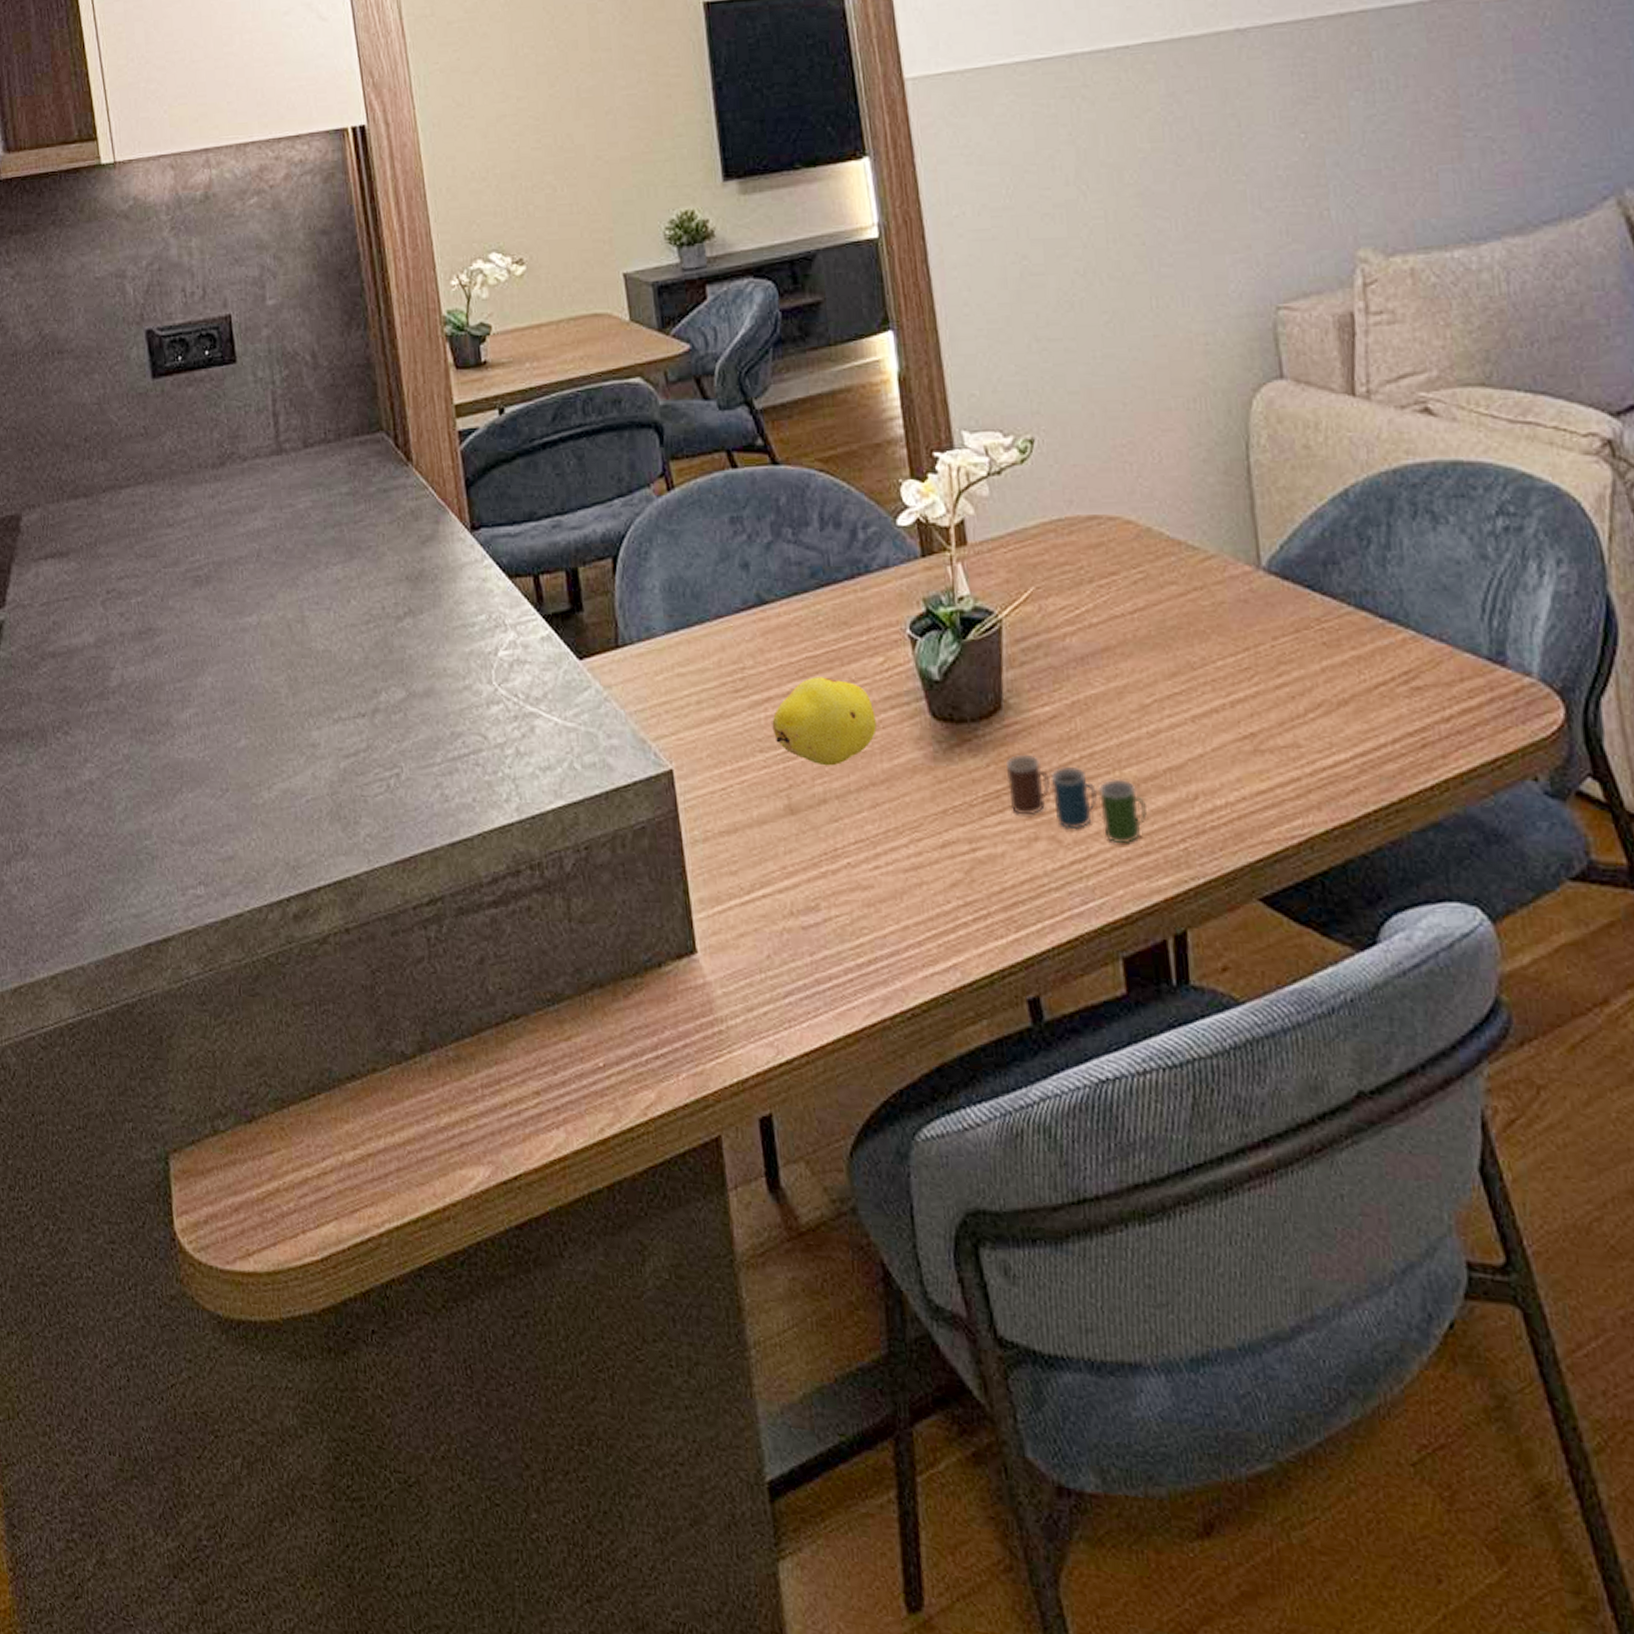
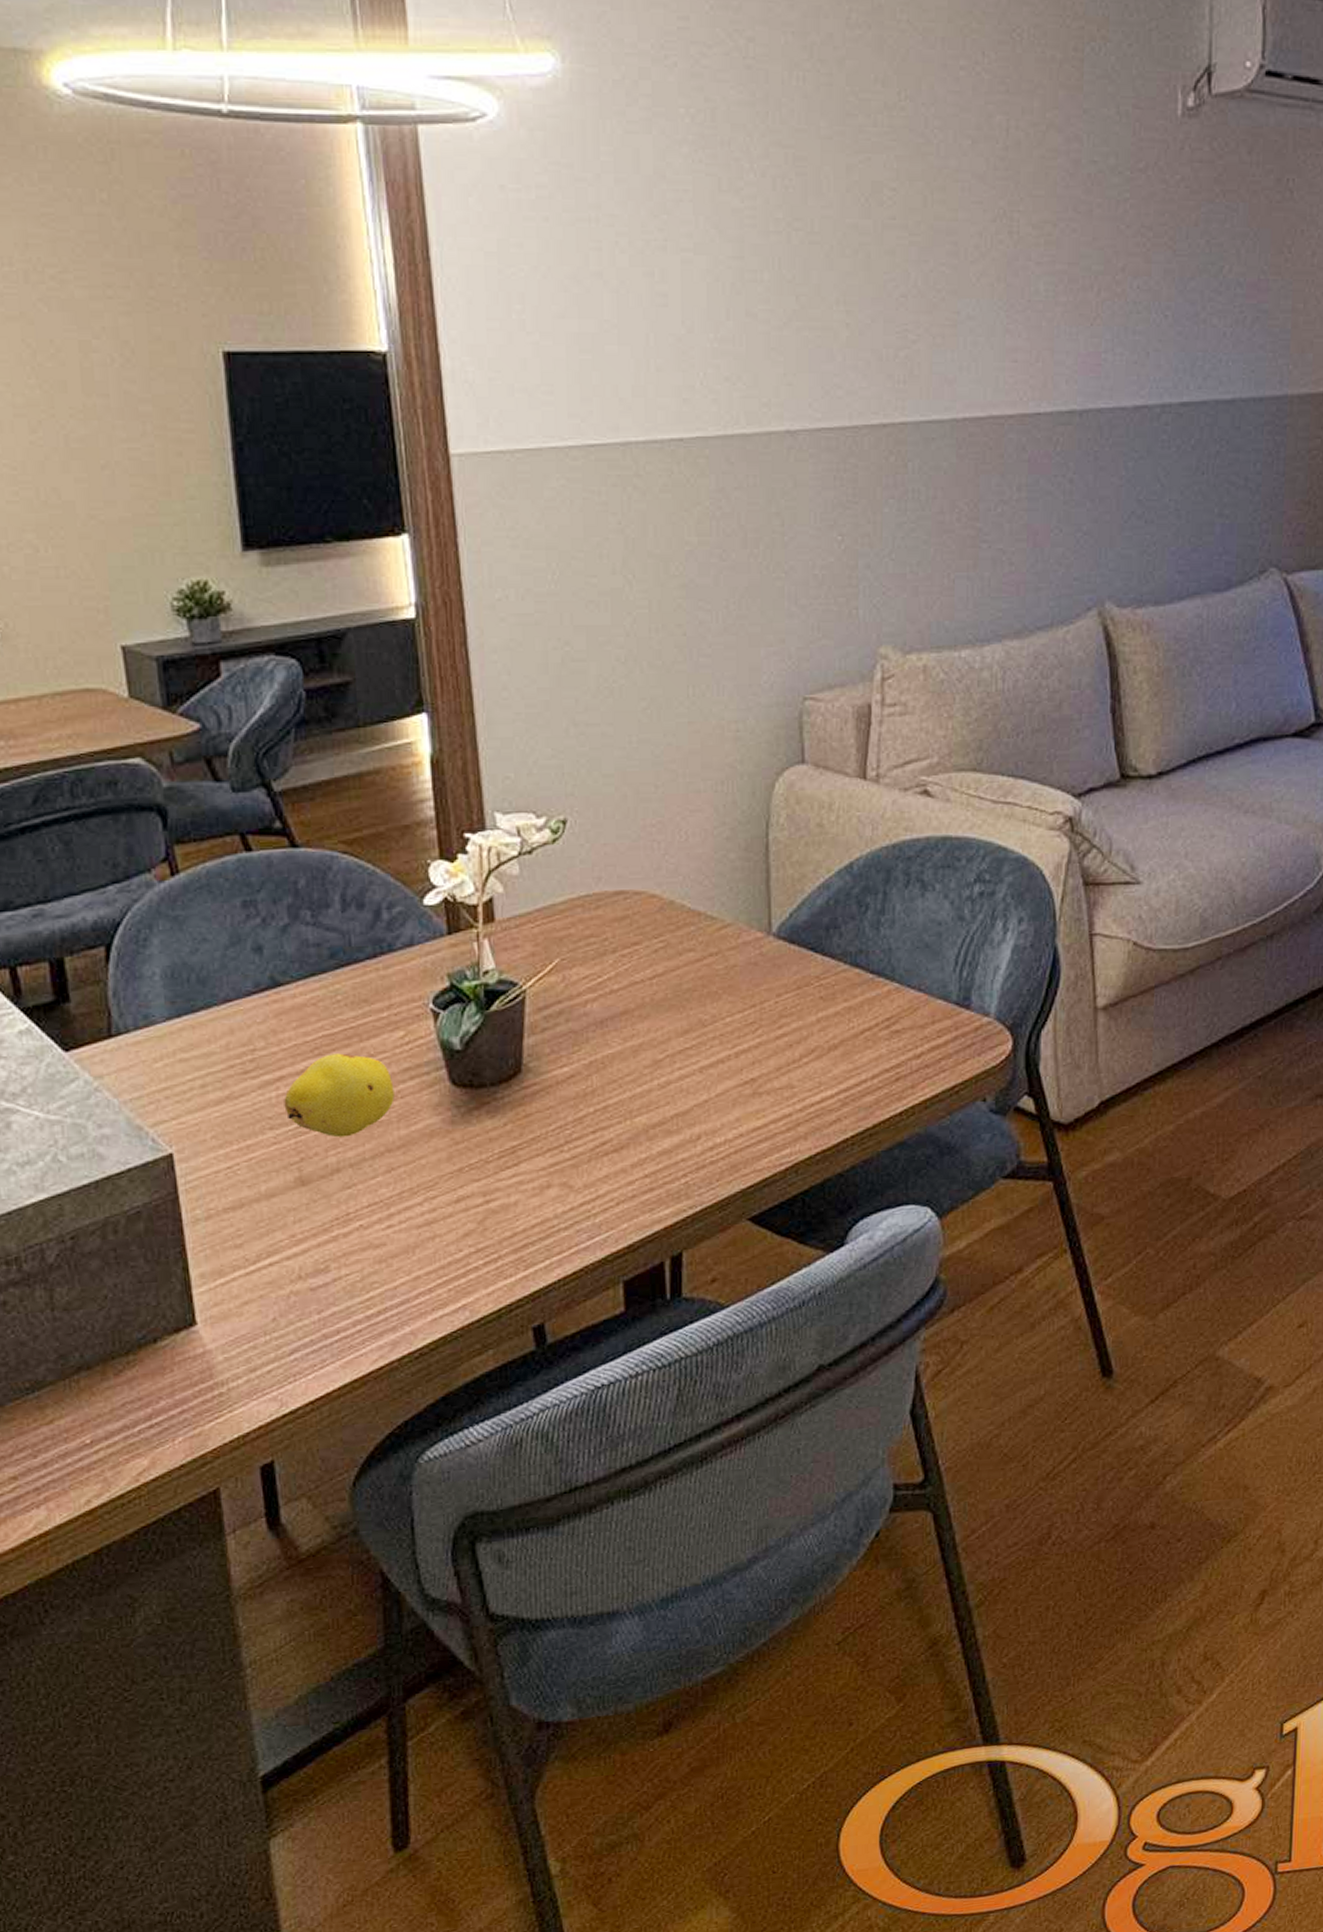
cup: present [1005,754,1147,845] -> none [522,1111,653,1184]

